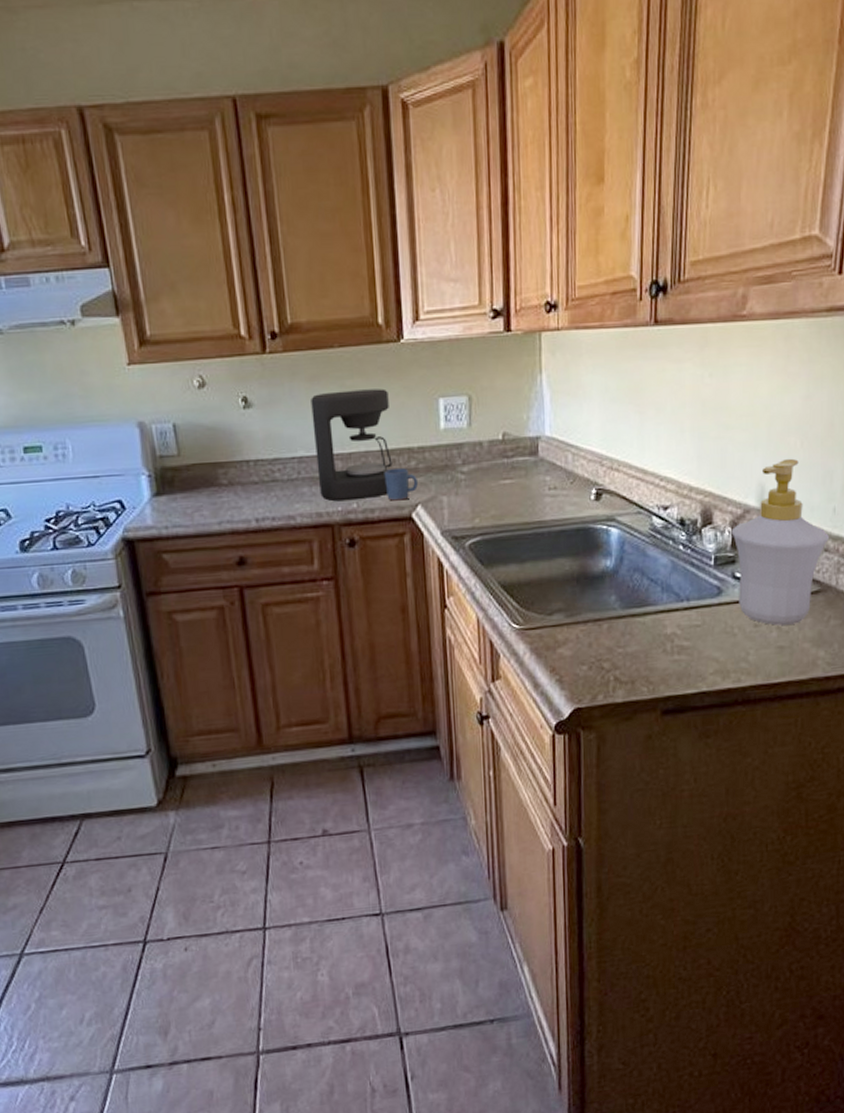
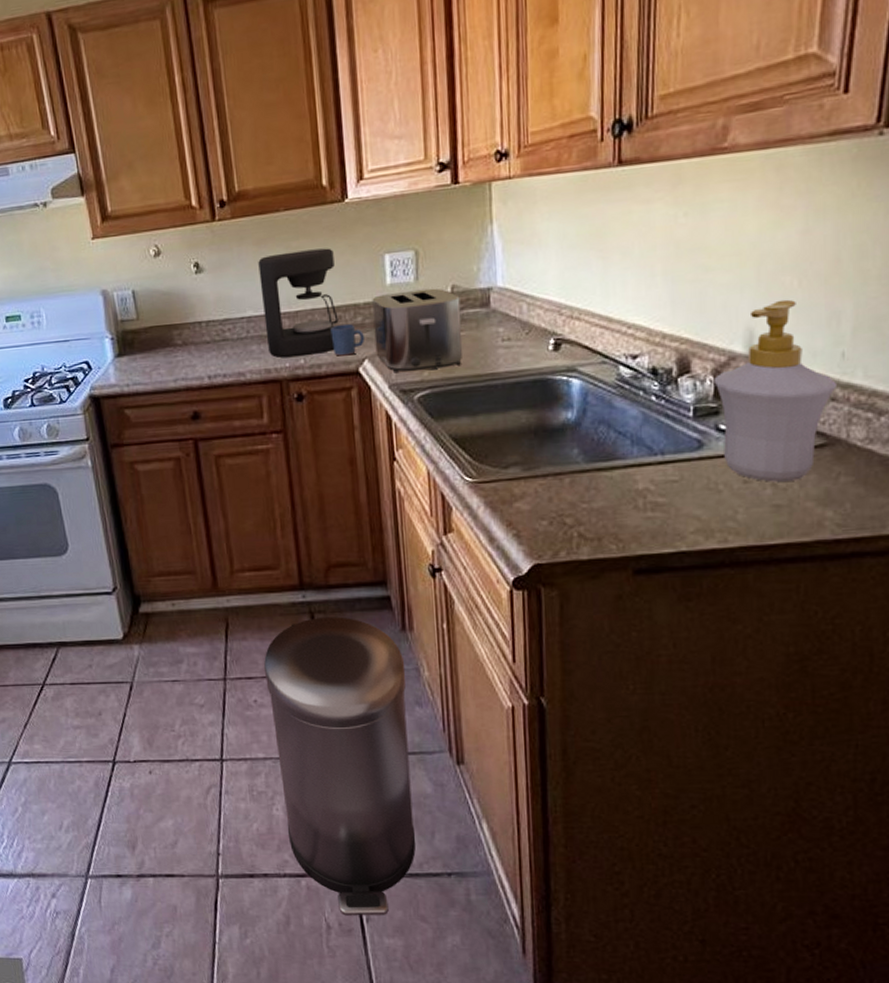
pedal bin: none [311,769,460,1077] -> present [264,617,416,916]
toaster: none [426,434,512,520] -> present [372,288,463,373]

